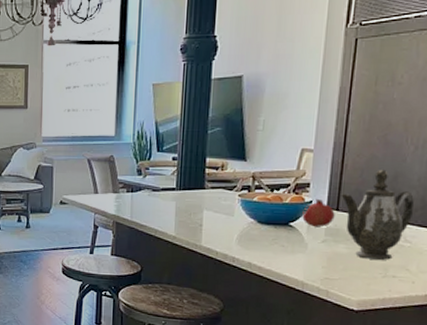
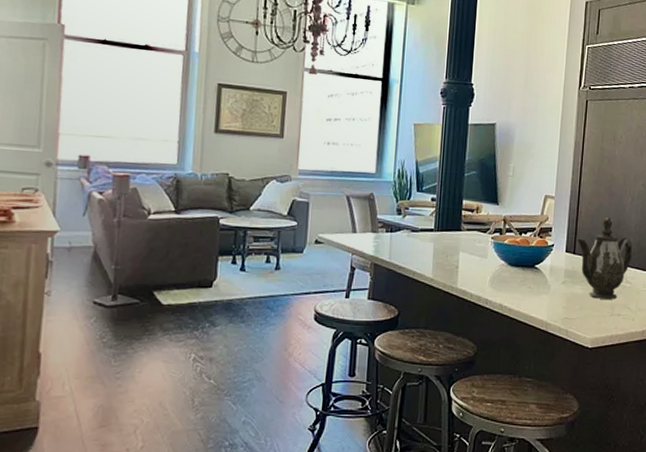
fruit: present [302,198,335,228] -> none [546,242,572,270]

